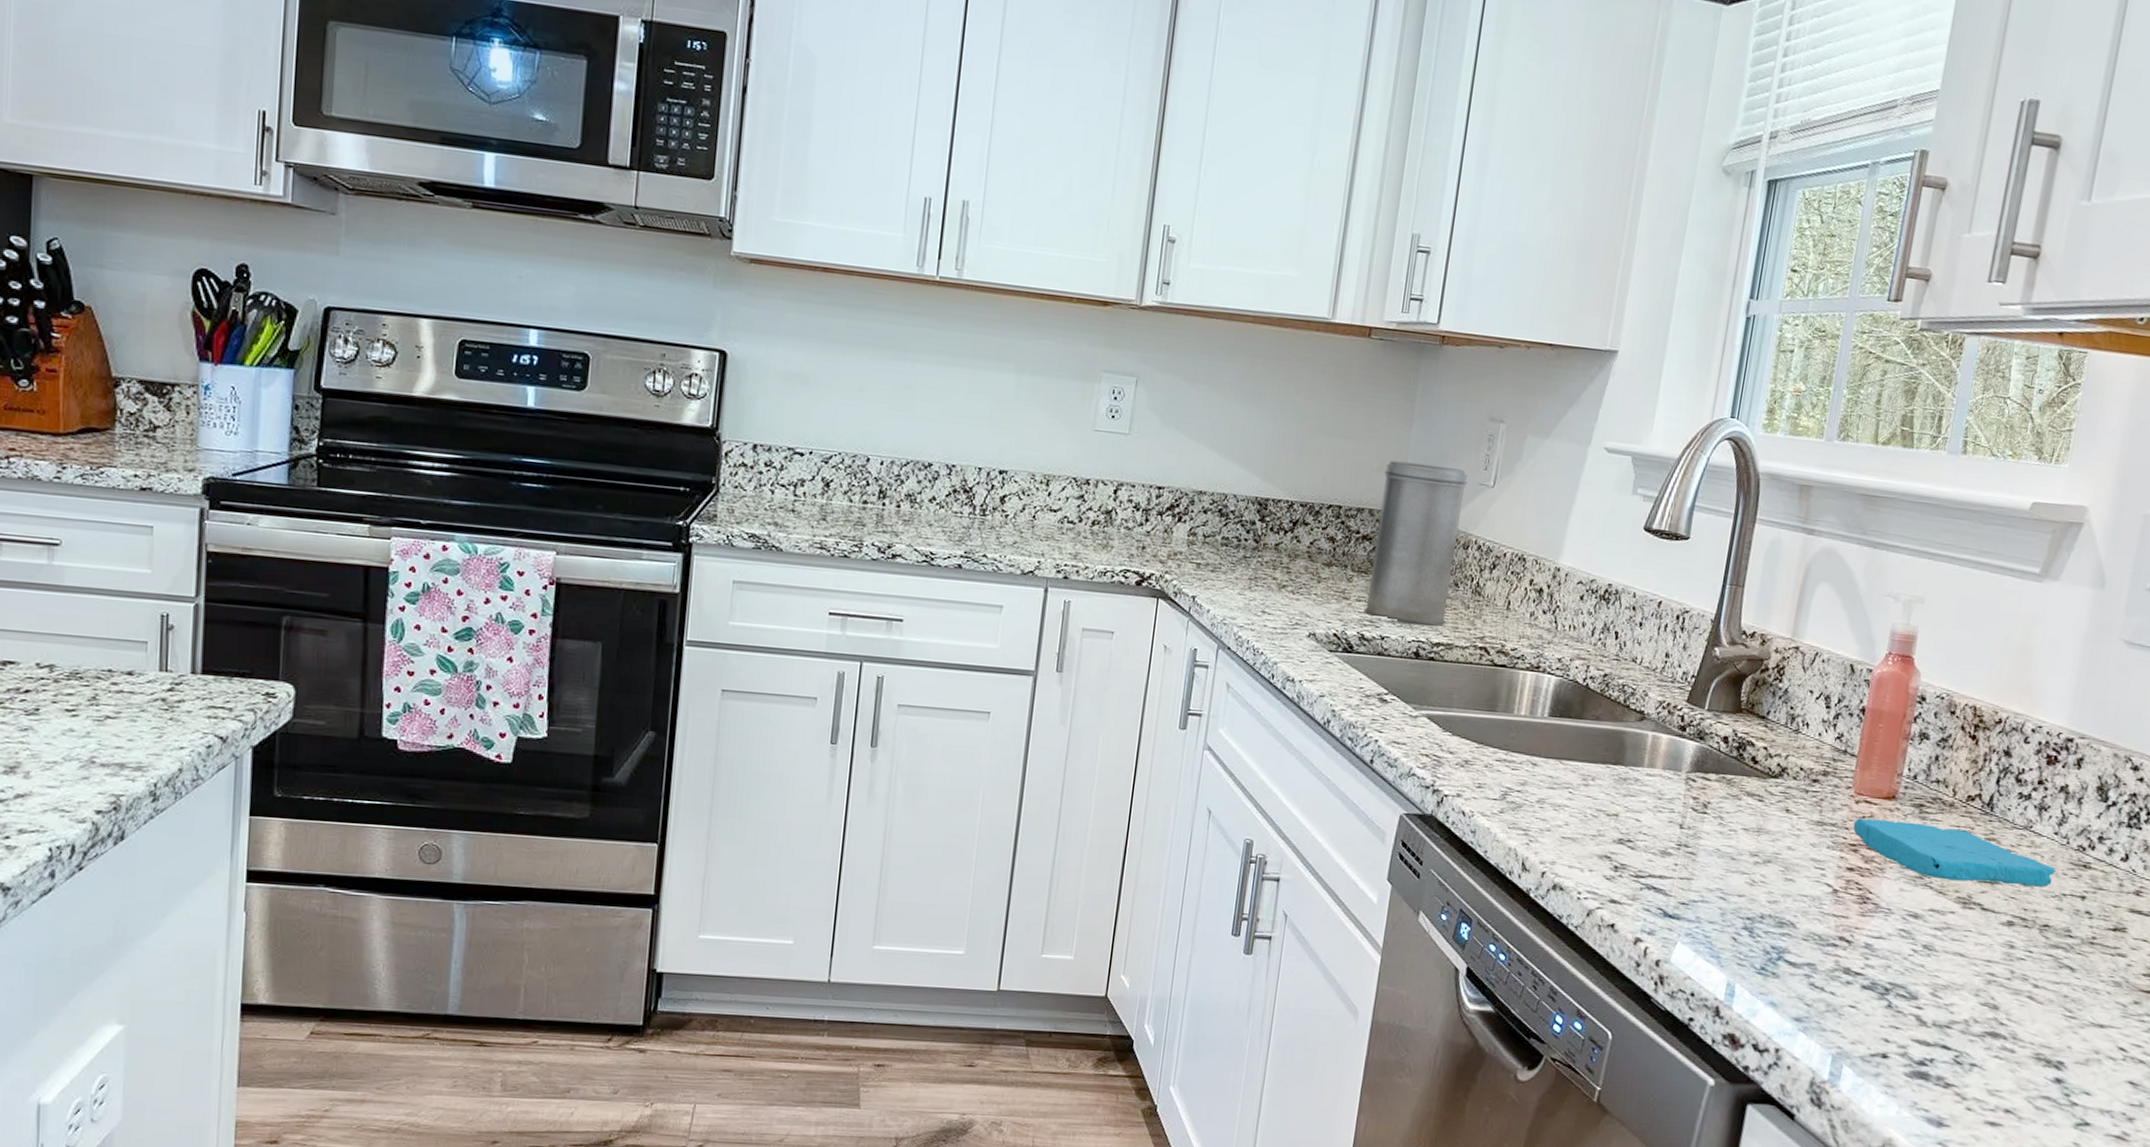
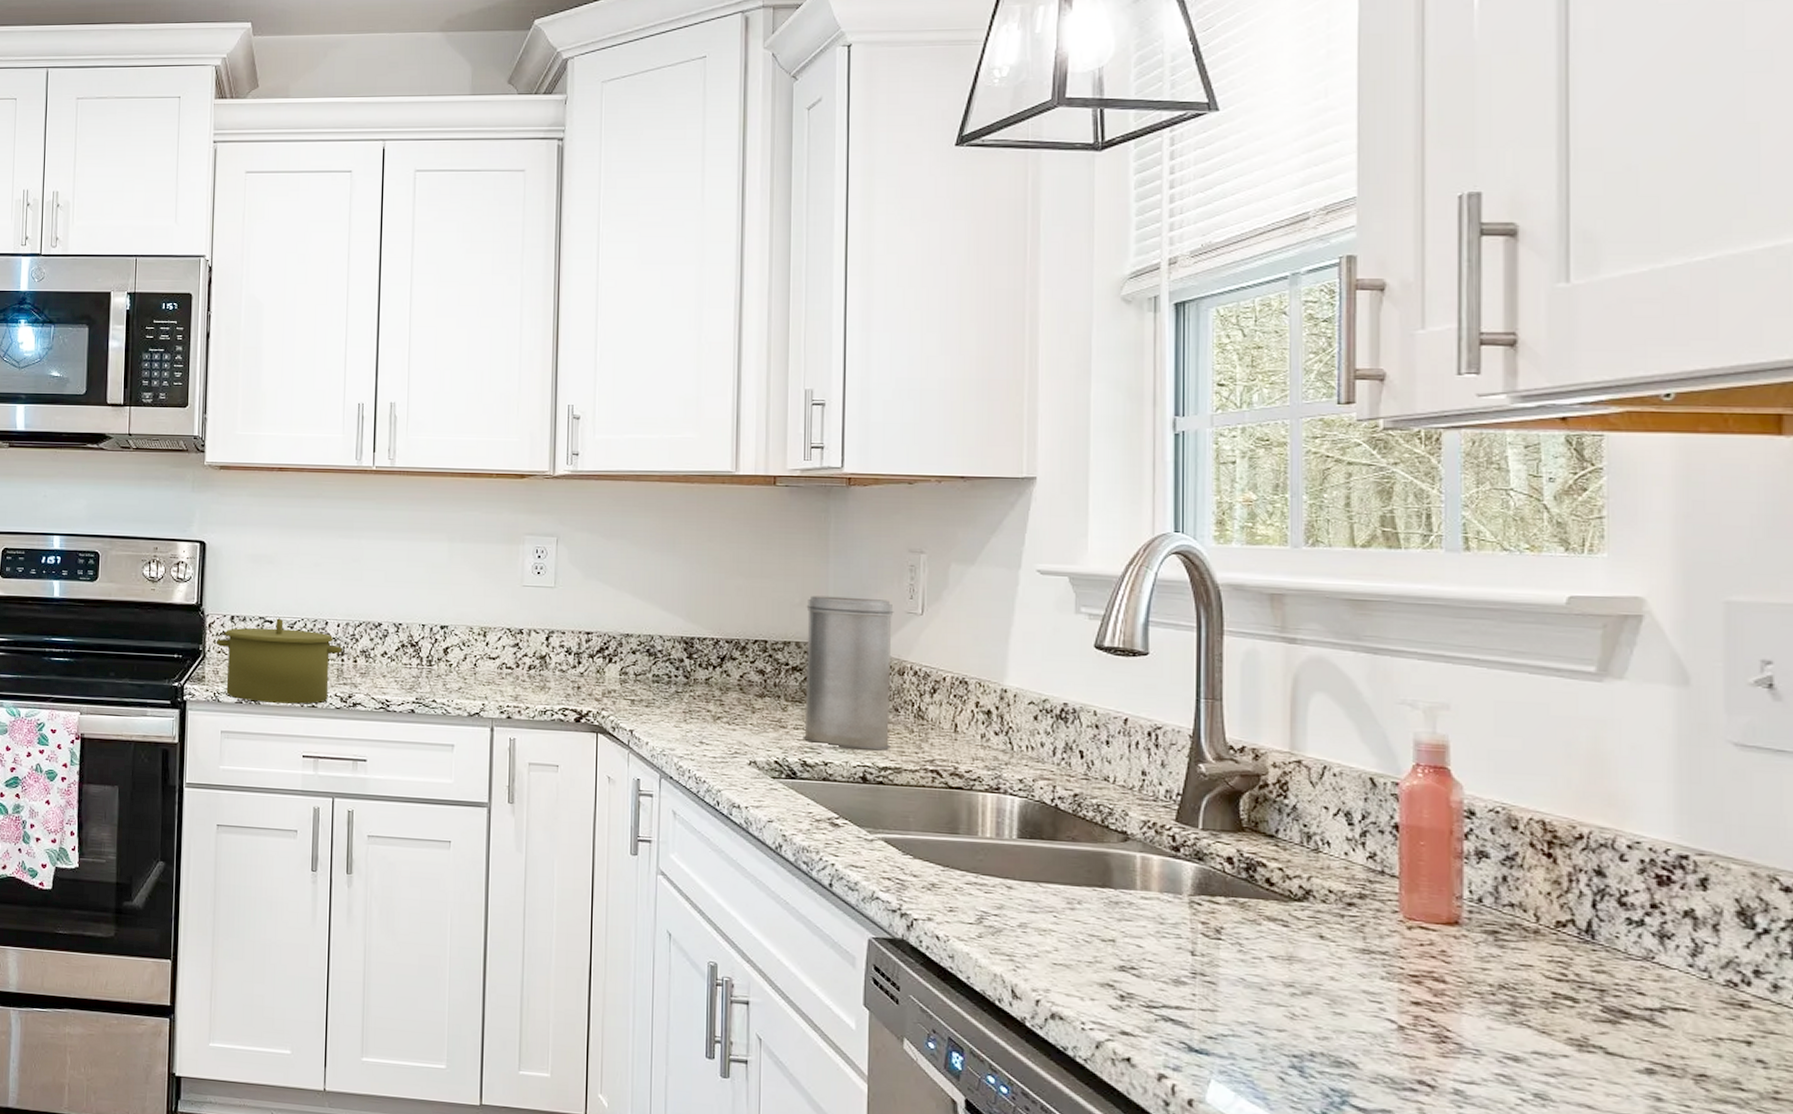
cooking pot: none [734,451,884,553] -> present [217,619,342,704]
sponge: present [1852,818,2057,887] -> none [1409,946,1702,1030]

